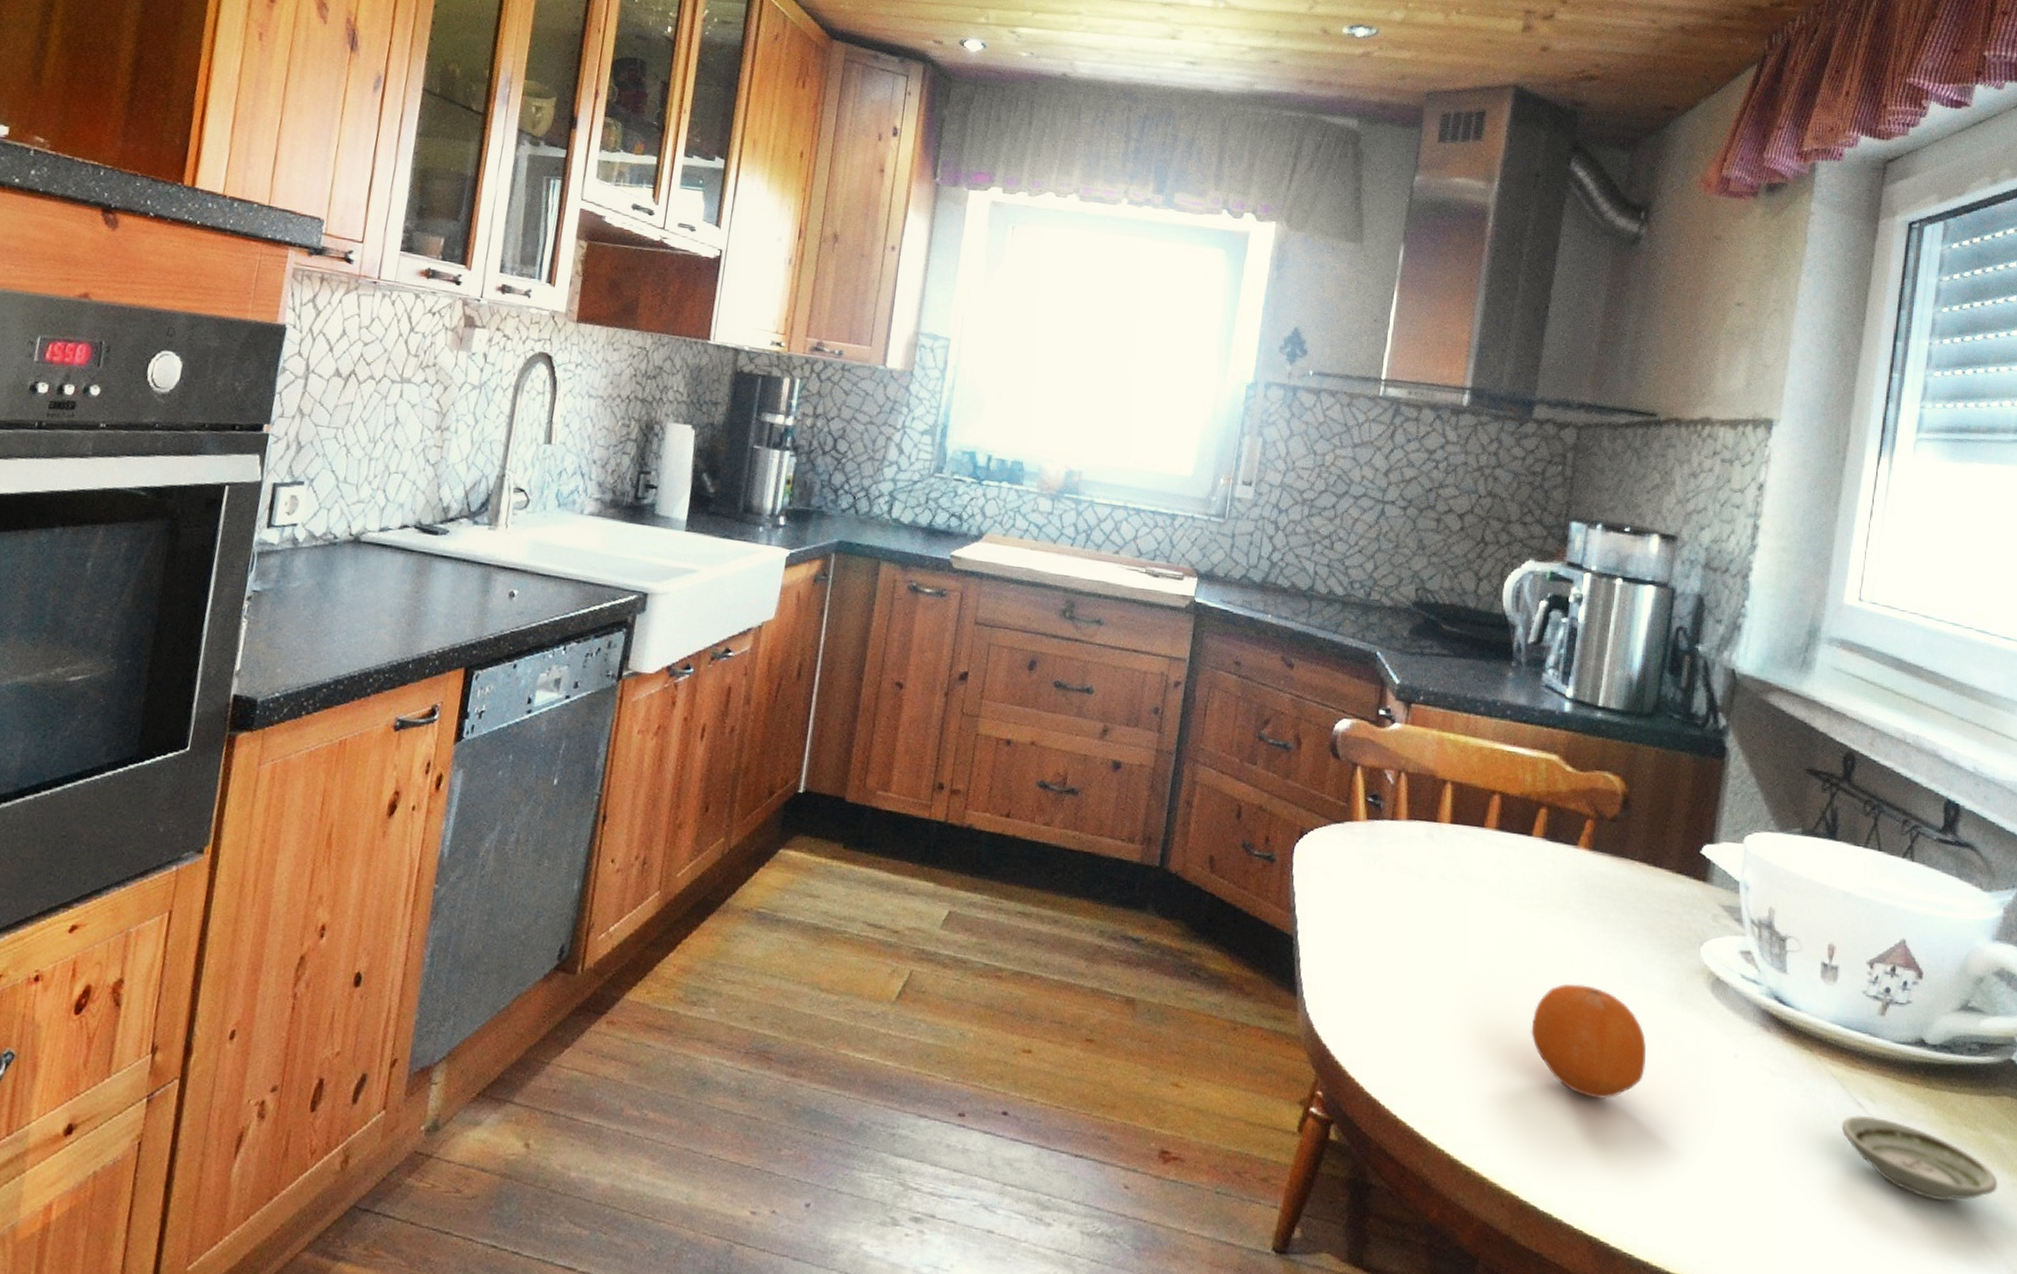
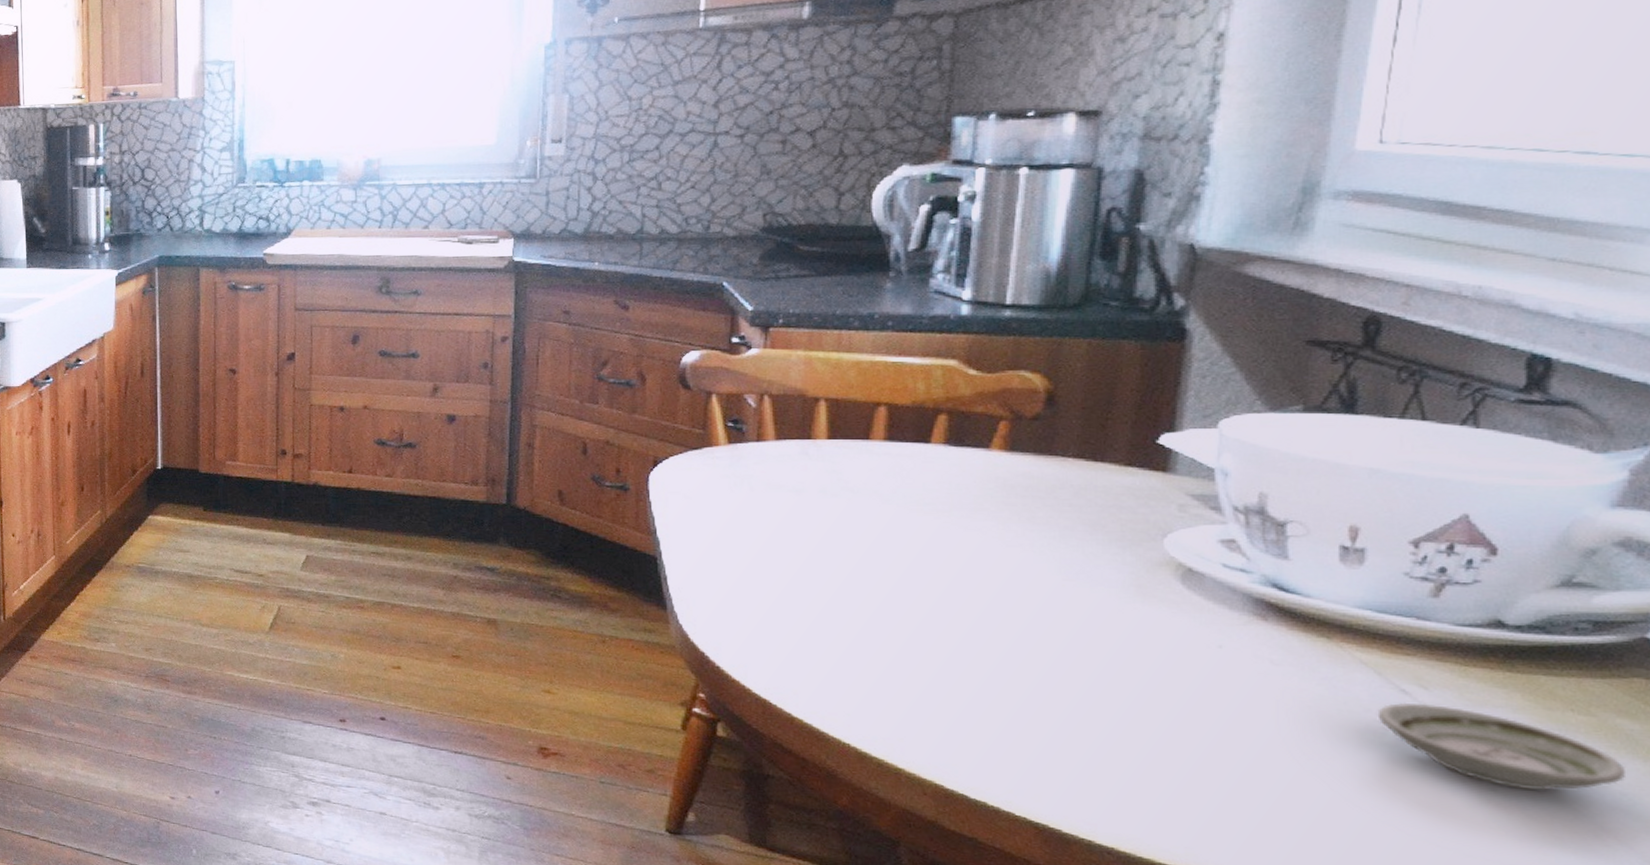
fruit: present [1531,984,1646,1100] -> none [945,584,1096,695]

